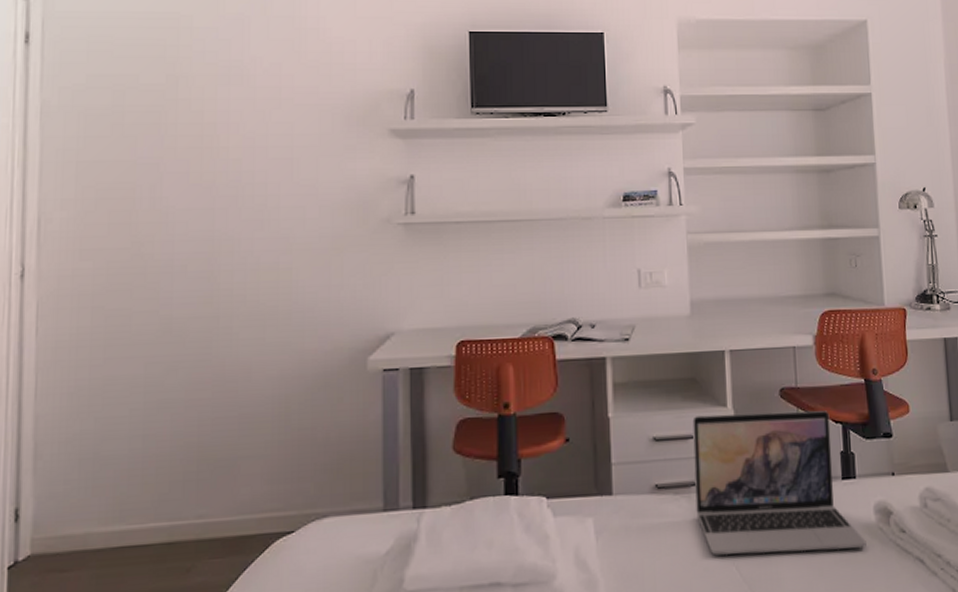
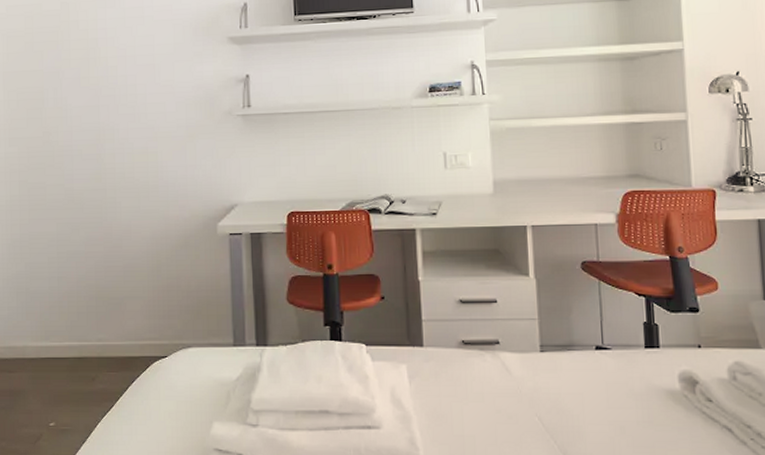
laptop: present [692,410,867,555] -> none [496,282,670,413]

